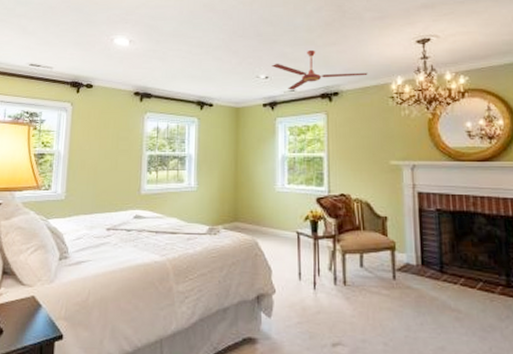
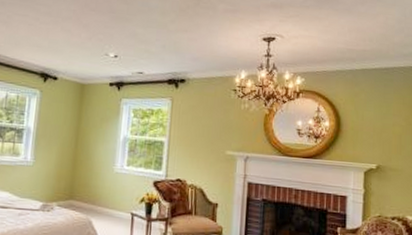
ceiling fan: present [272,49,368,90] -> none [122,33,215,73]

